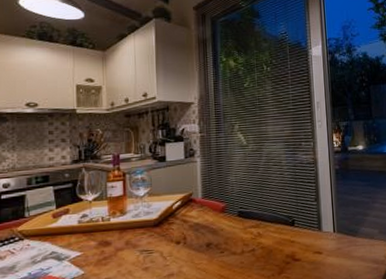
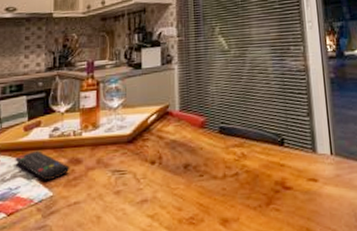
remote control: none [45,235,100,261] -> present [15,150,70,180]

